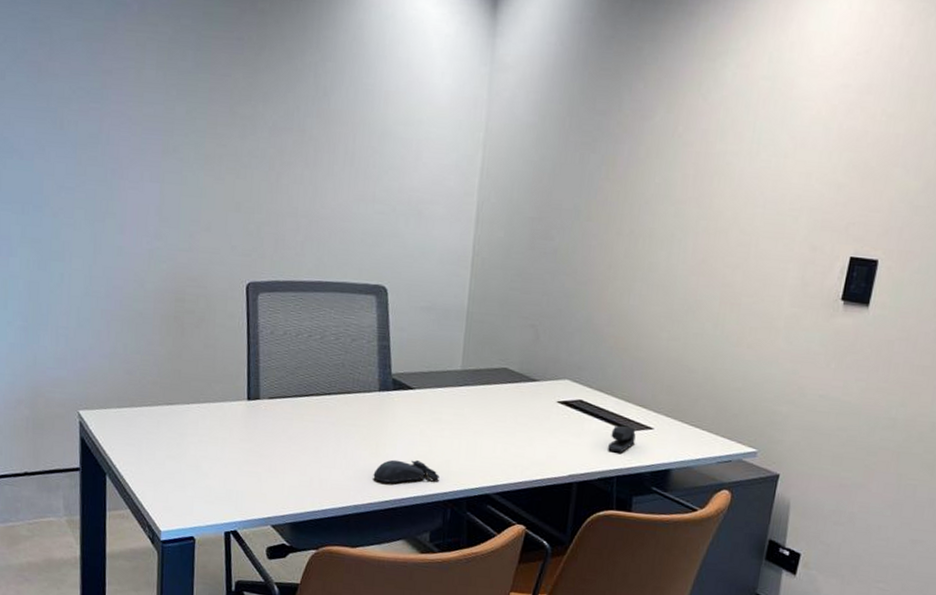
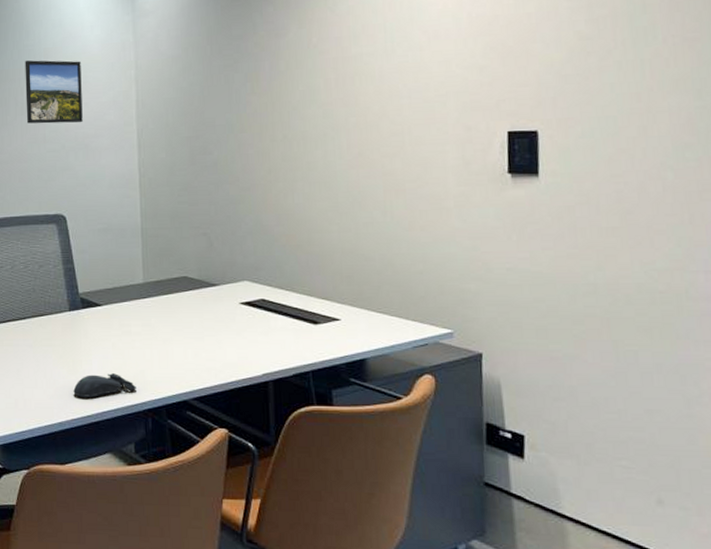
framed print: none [355,102,425,185] -> present [25,60,83,124]
stapler: present [607,425,636,453] -> none [297,319,324,347]

